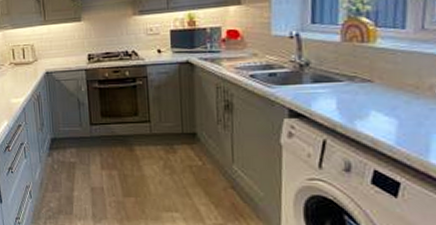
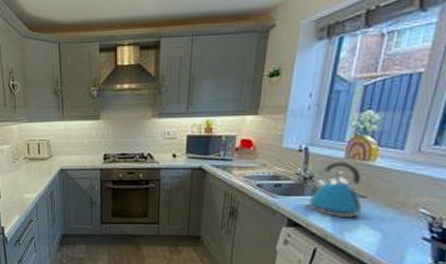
kettle: none [308,44,373,104] -> present [308,161,364,217]

